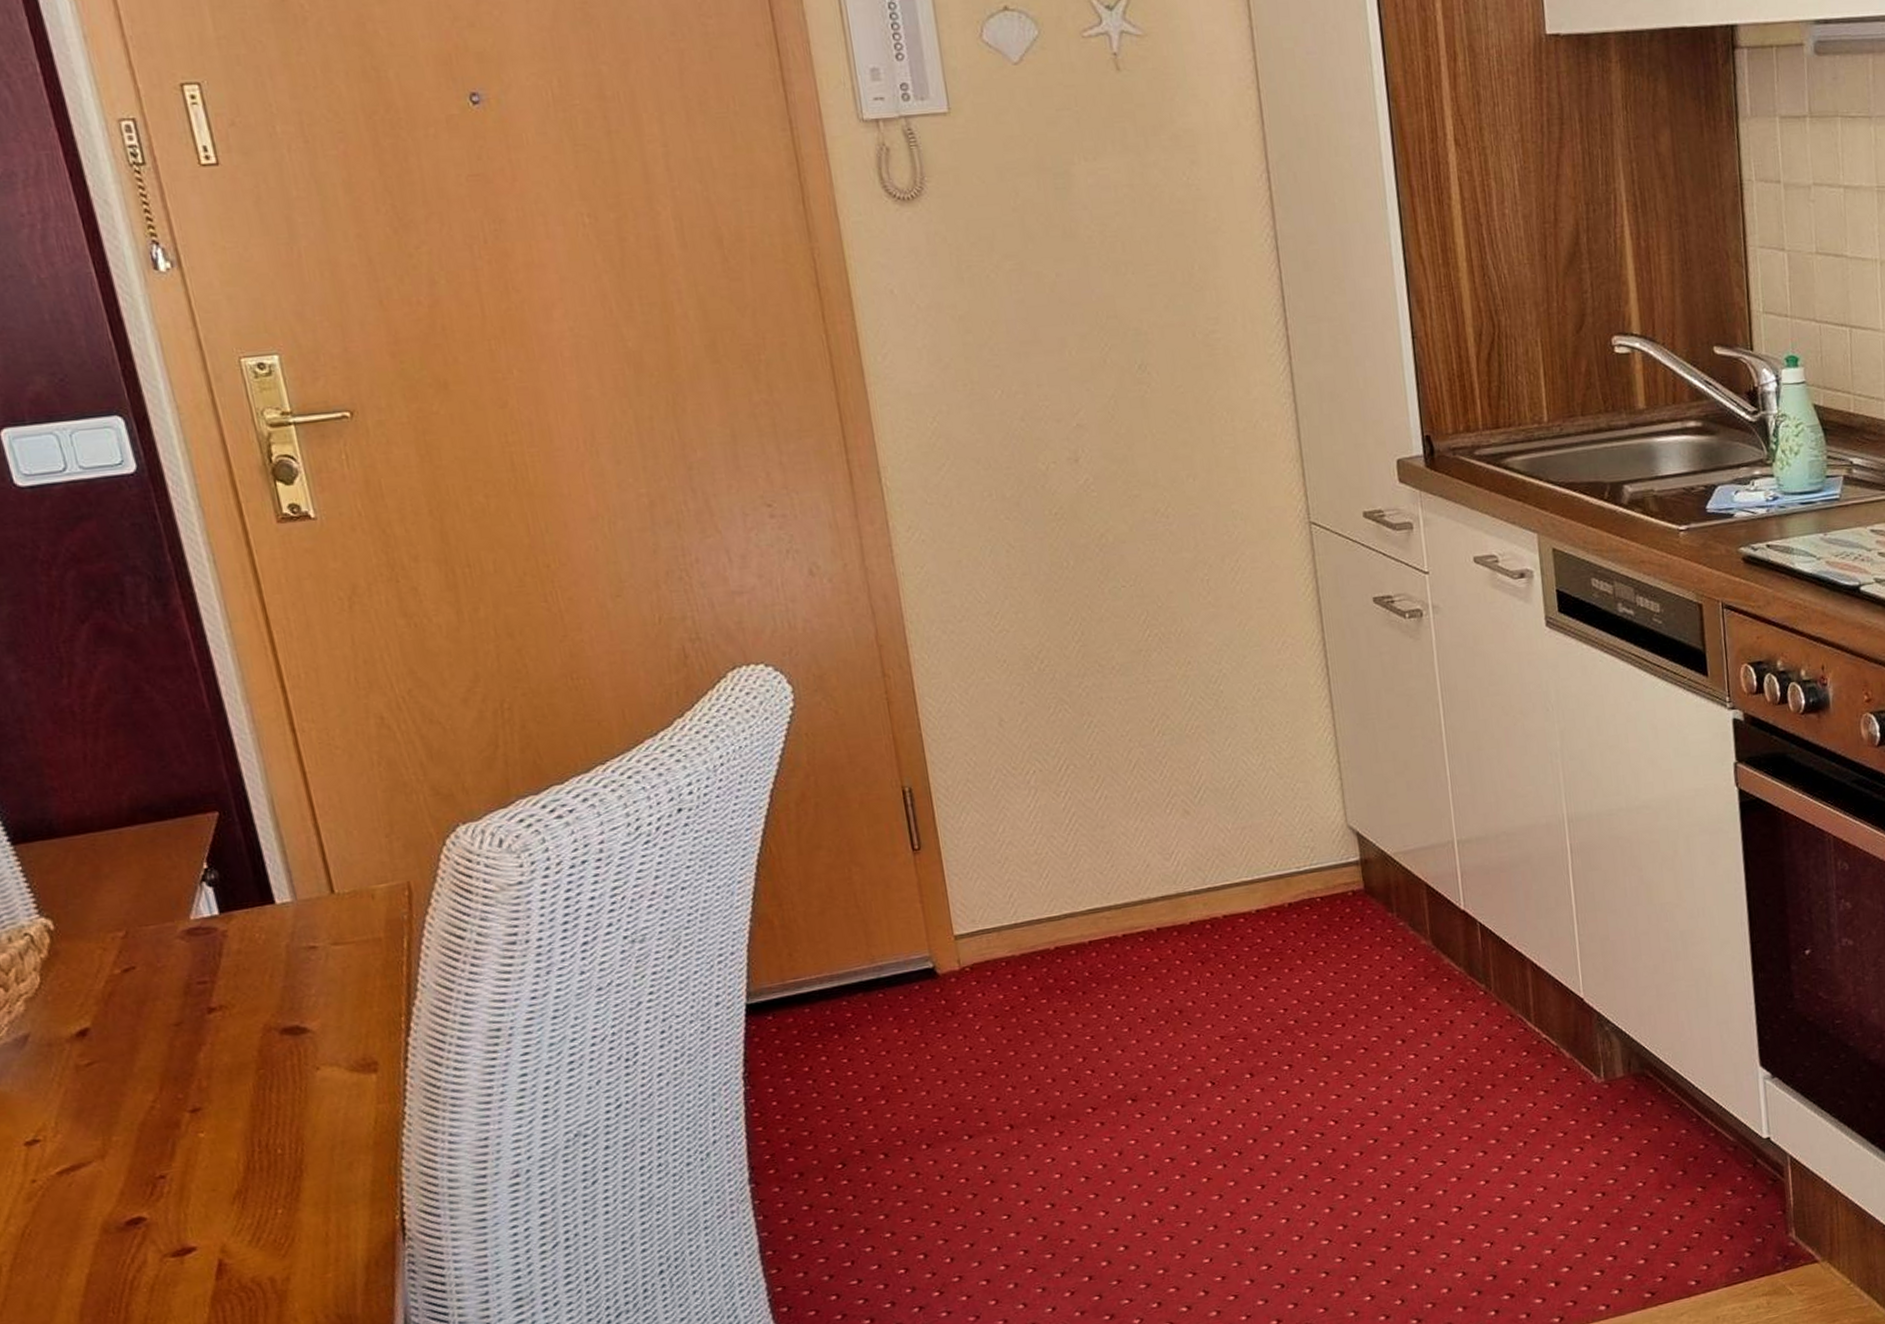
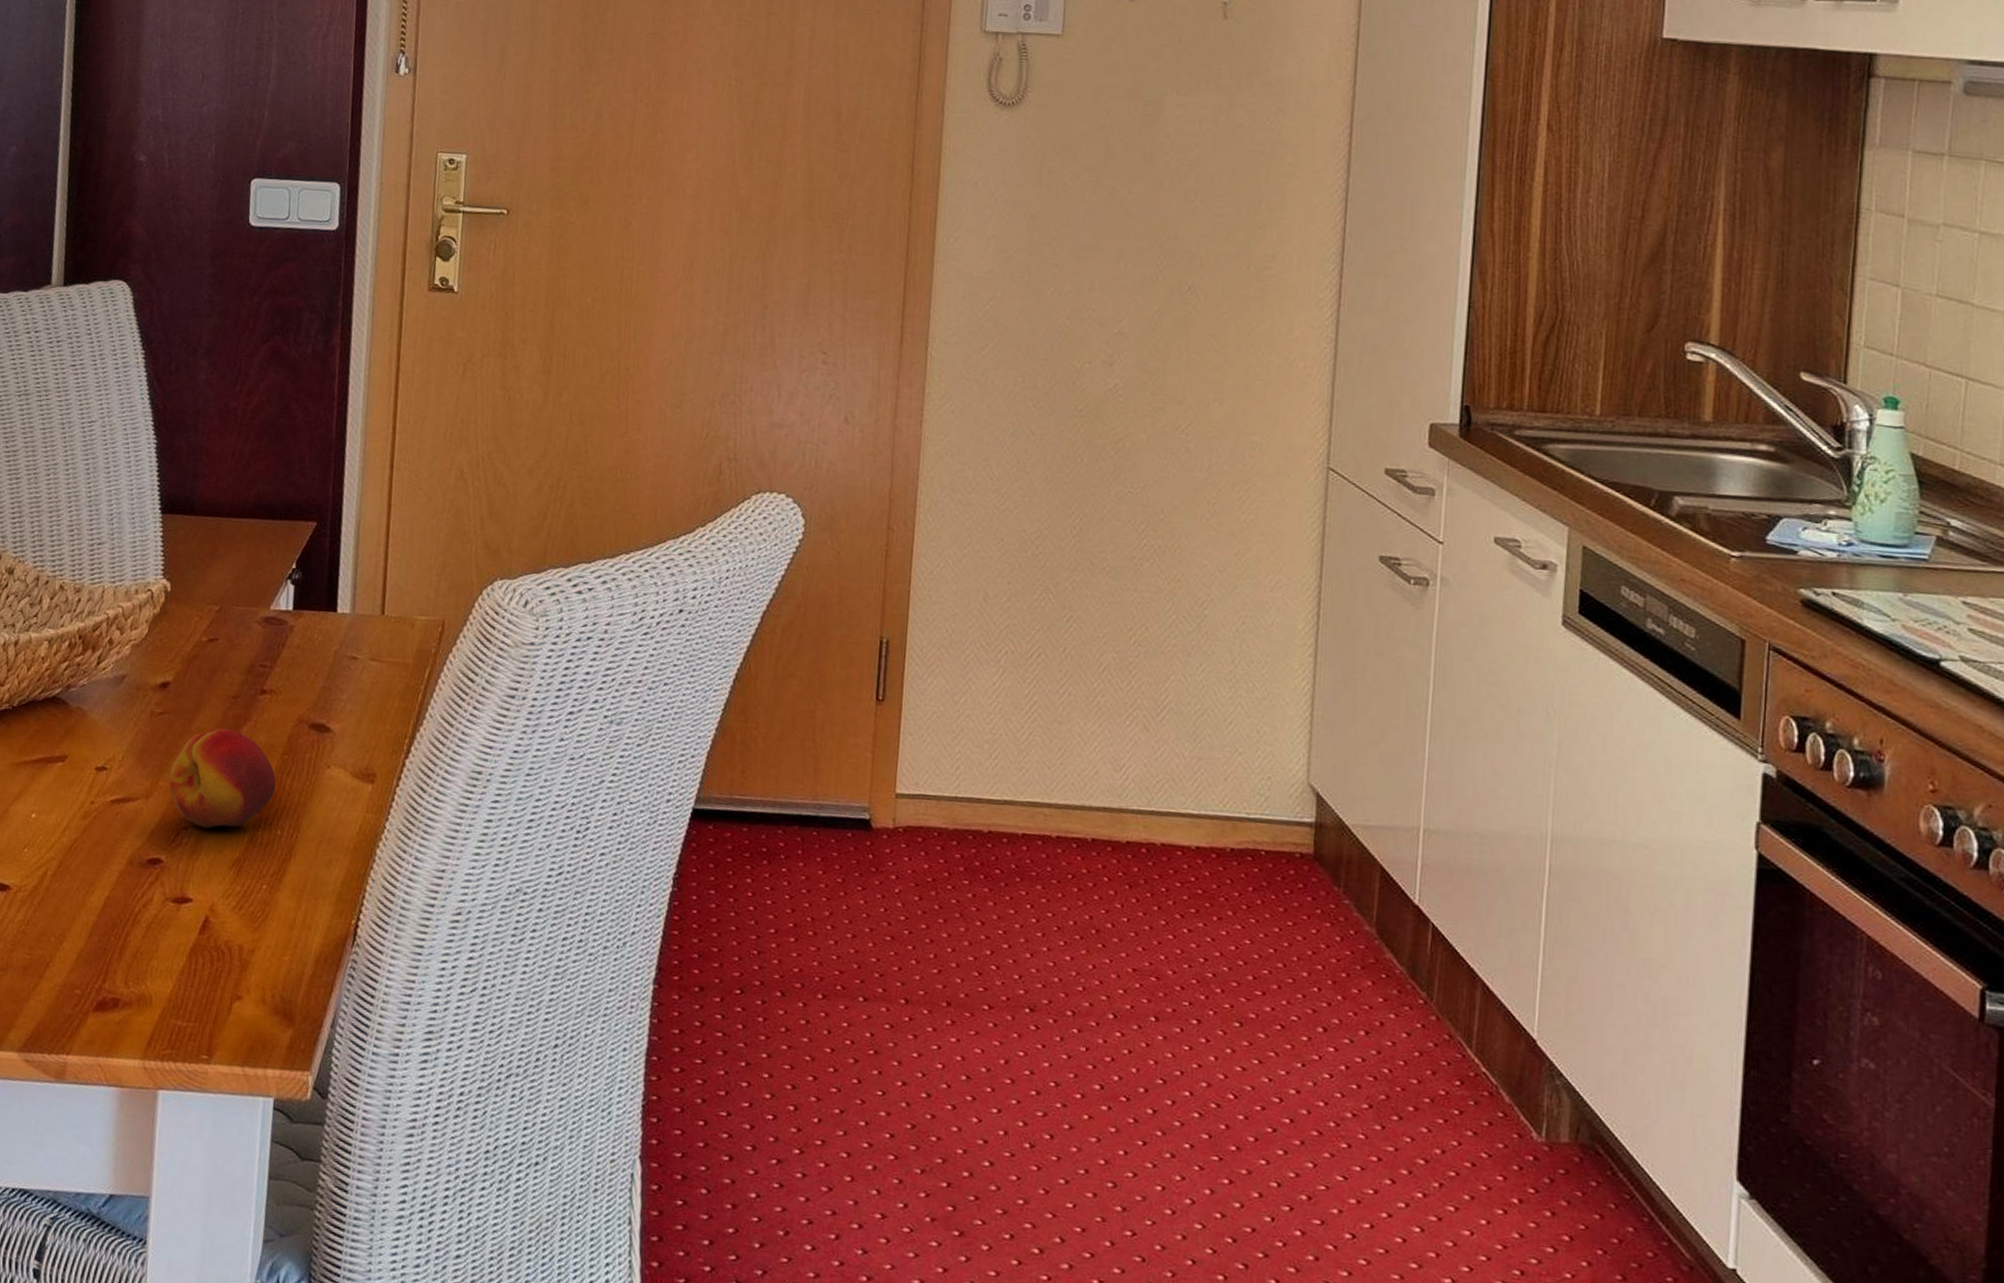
fruit: none [122,1059,261,1171] -> present [168,728,276,829]

